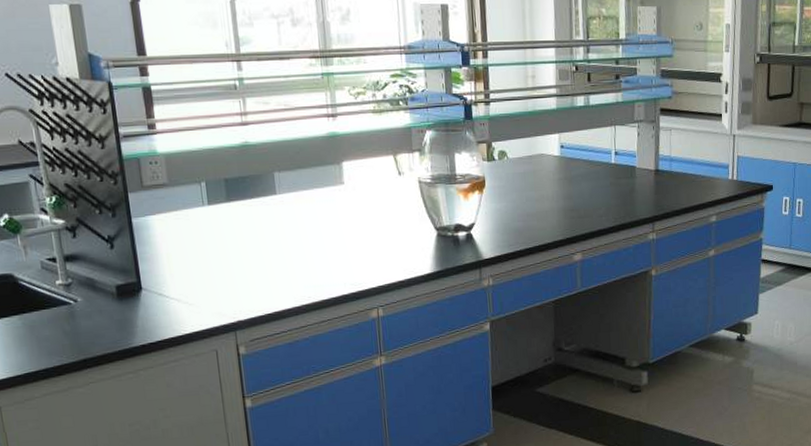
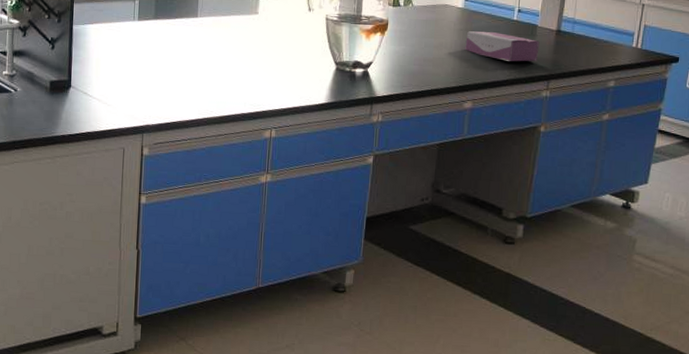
tissue box: none [567,177,641,207] -> present [465,31,540,62]

